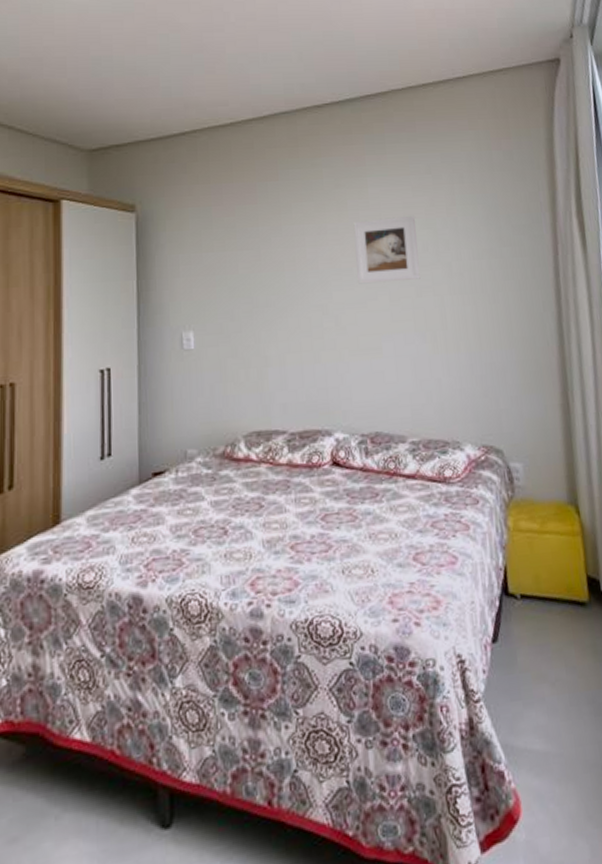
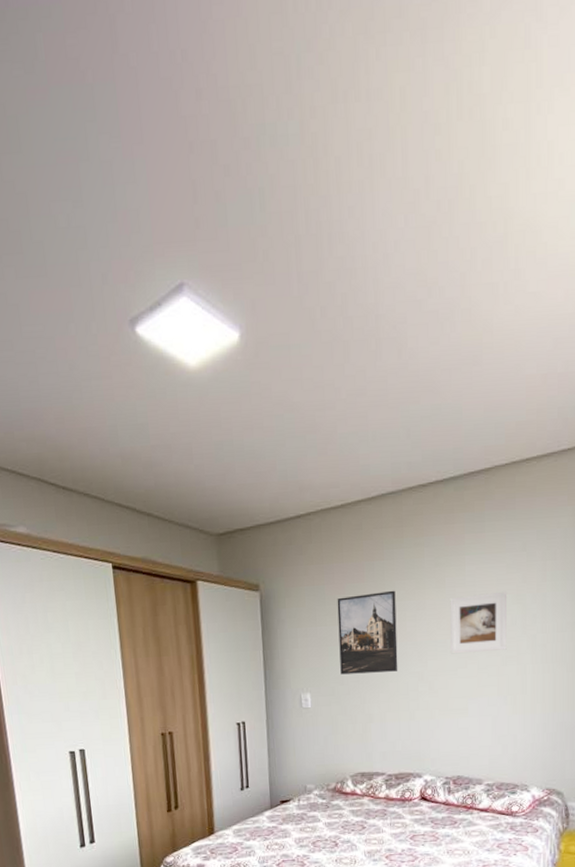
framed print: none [226,213,299,309] -> present [337,590,398,675]

